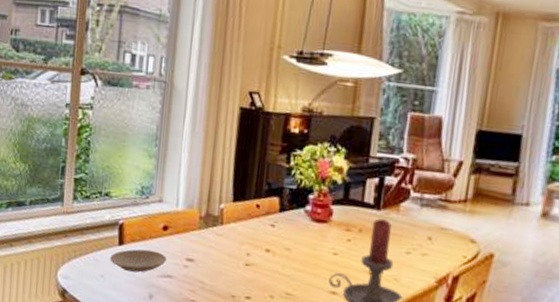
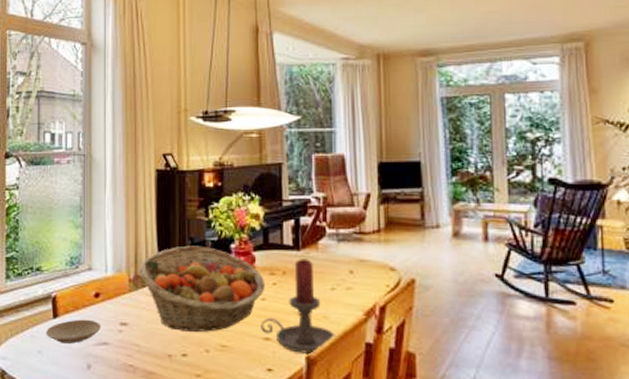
fruit basket: none [209,190,340,279] -> present [138,245,266,332]

